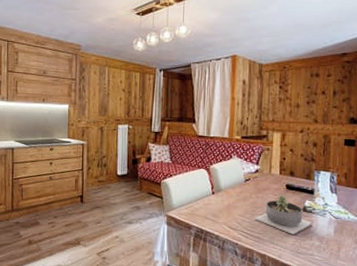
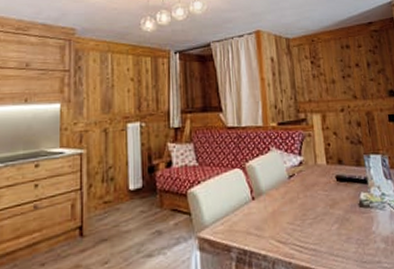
succulent planter: present [254,194,313,235] -> none [306,189,373,239]

